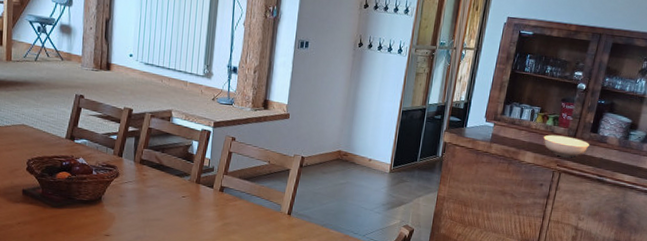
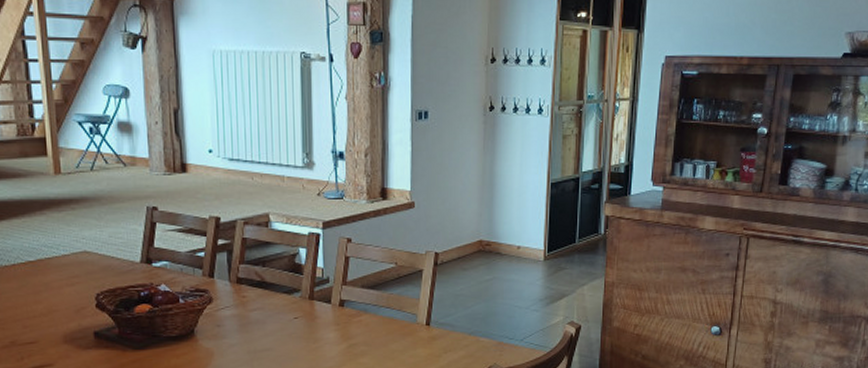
bowl: present [543,135,589,158] -> none [724,193,779,218]

